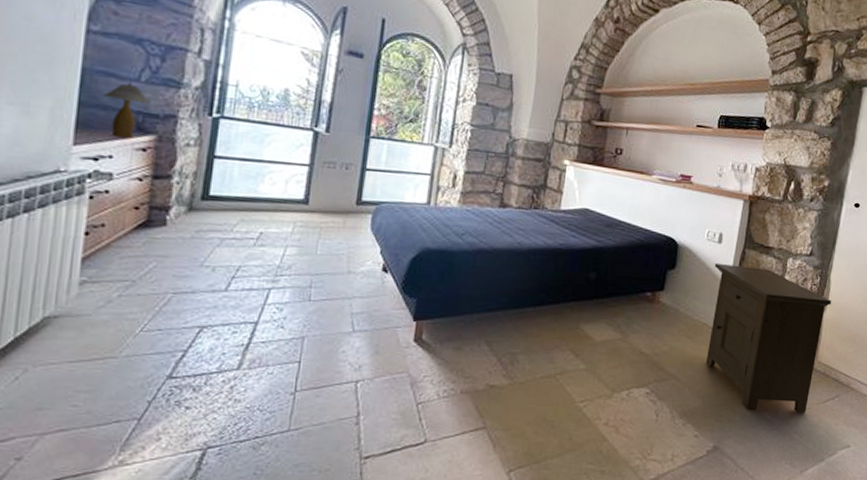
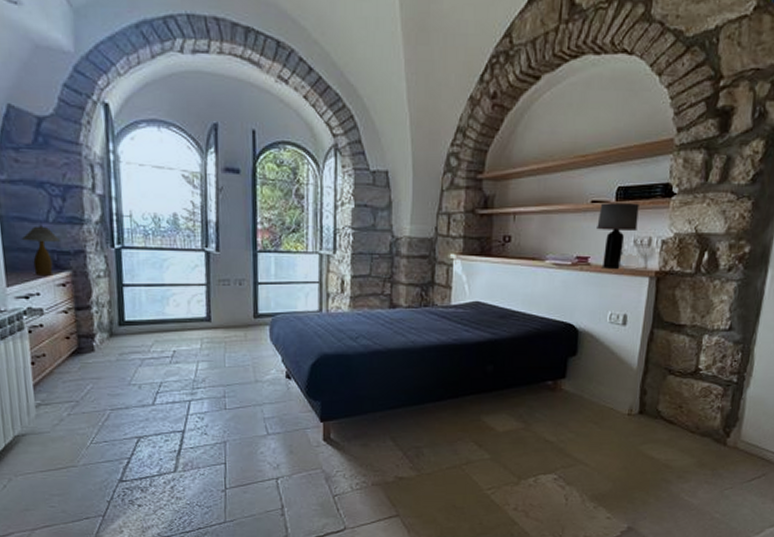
table lamp: none [700,128,738,191] -> present [597,203,639,270]
nightstand: present [706,262,831,413] -> none [615,346,755,493]

